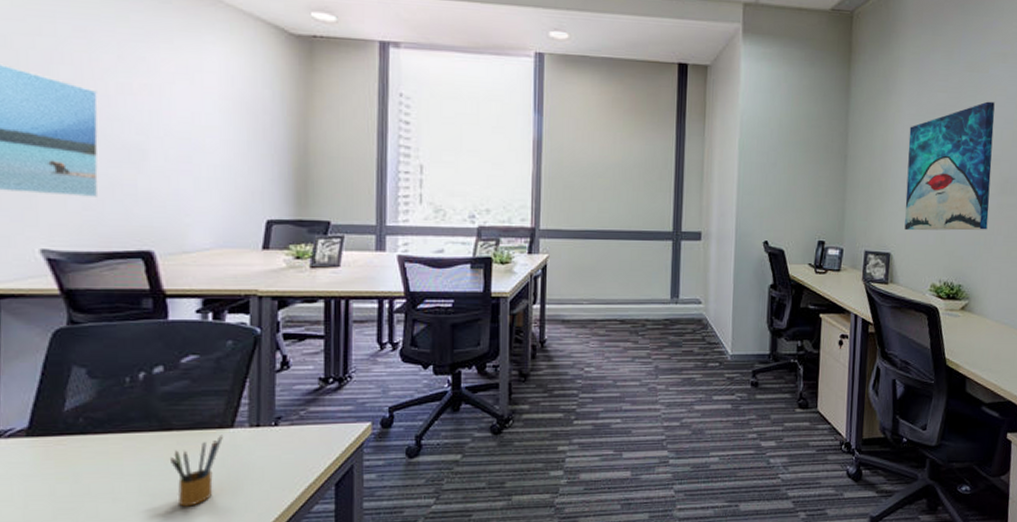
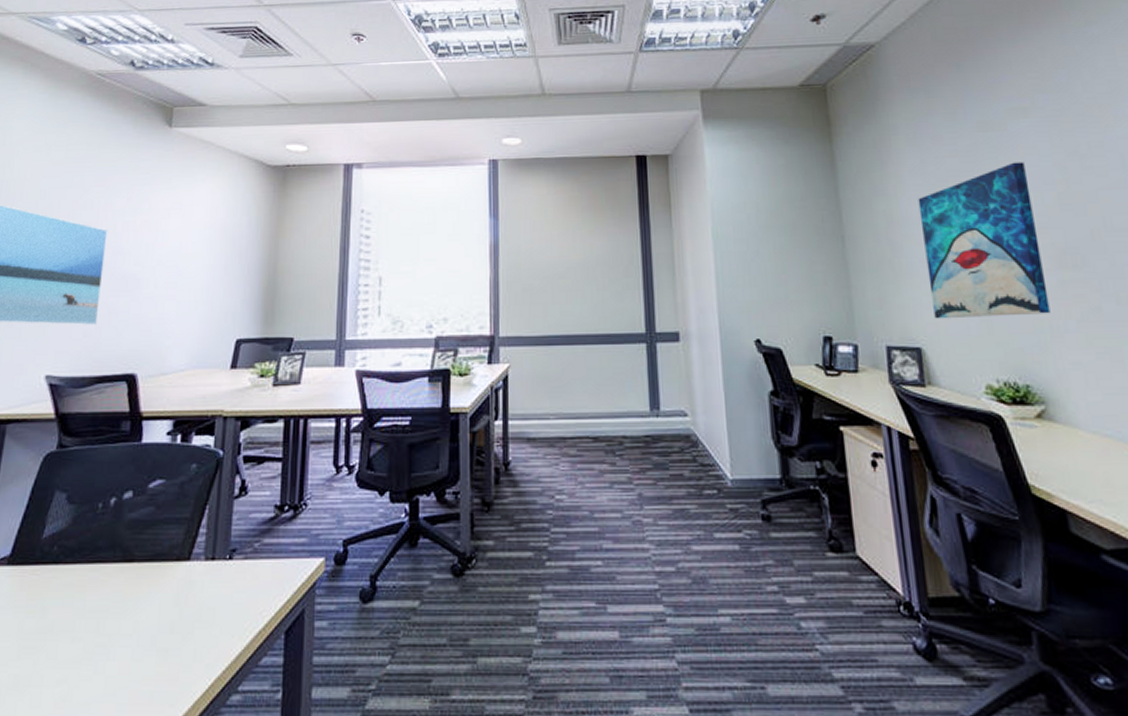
pencil box: present [170,434,223,507] -> none [129,568,179,651]

